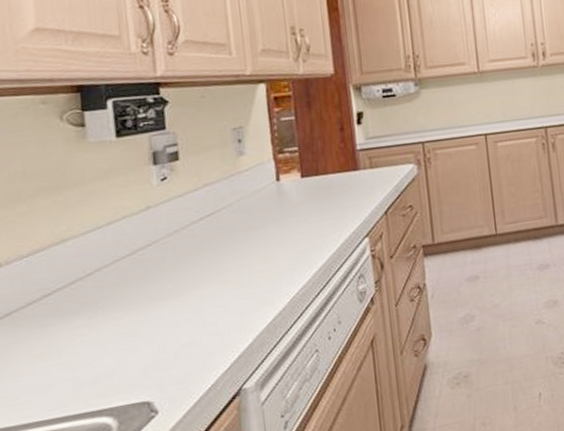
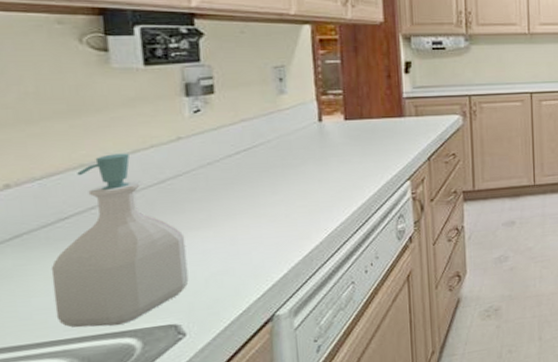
soap bottle: none [36,225,160,407] -> present [51,153,189,328]

